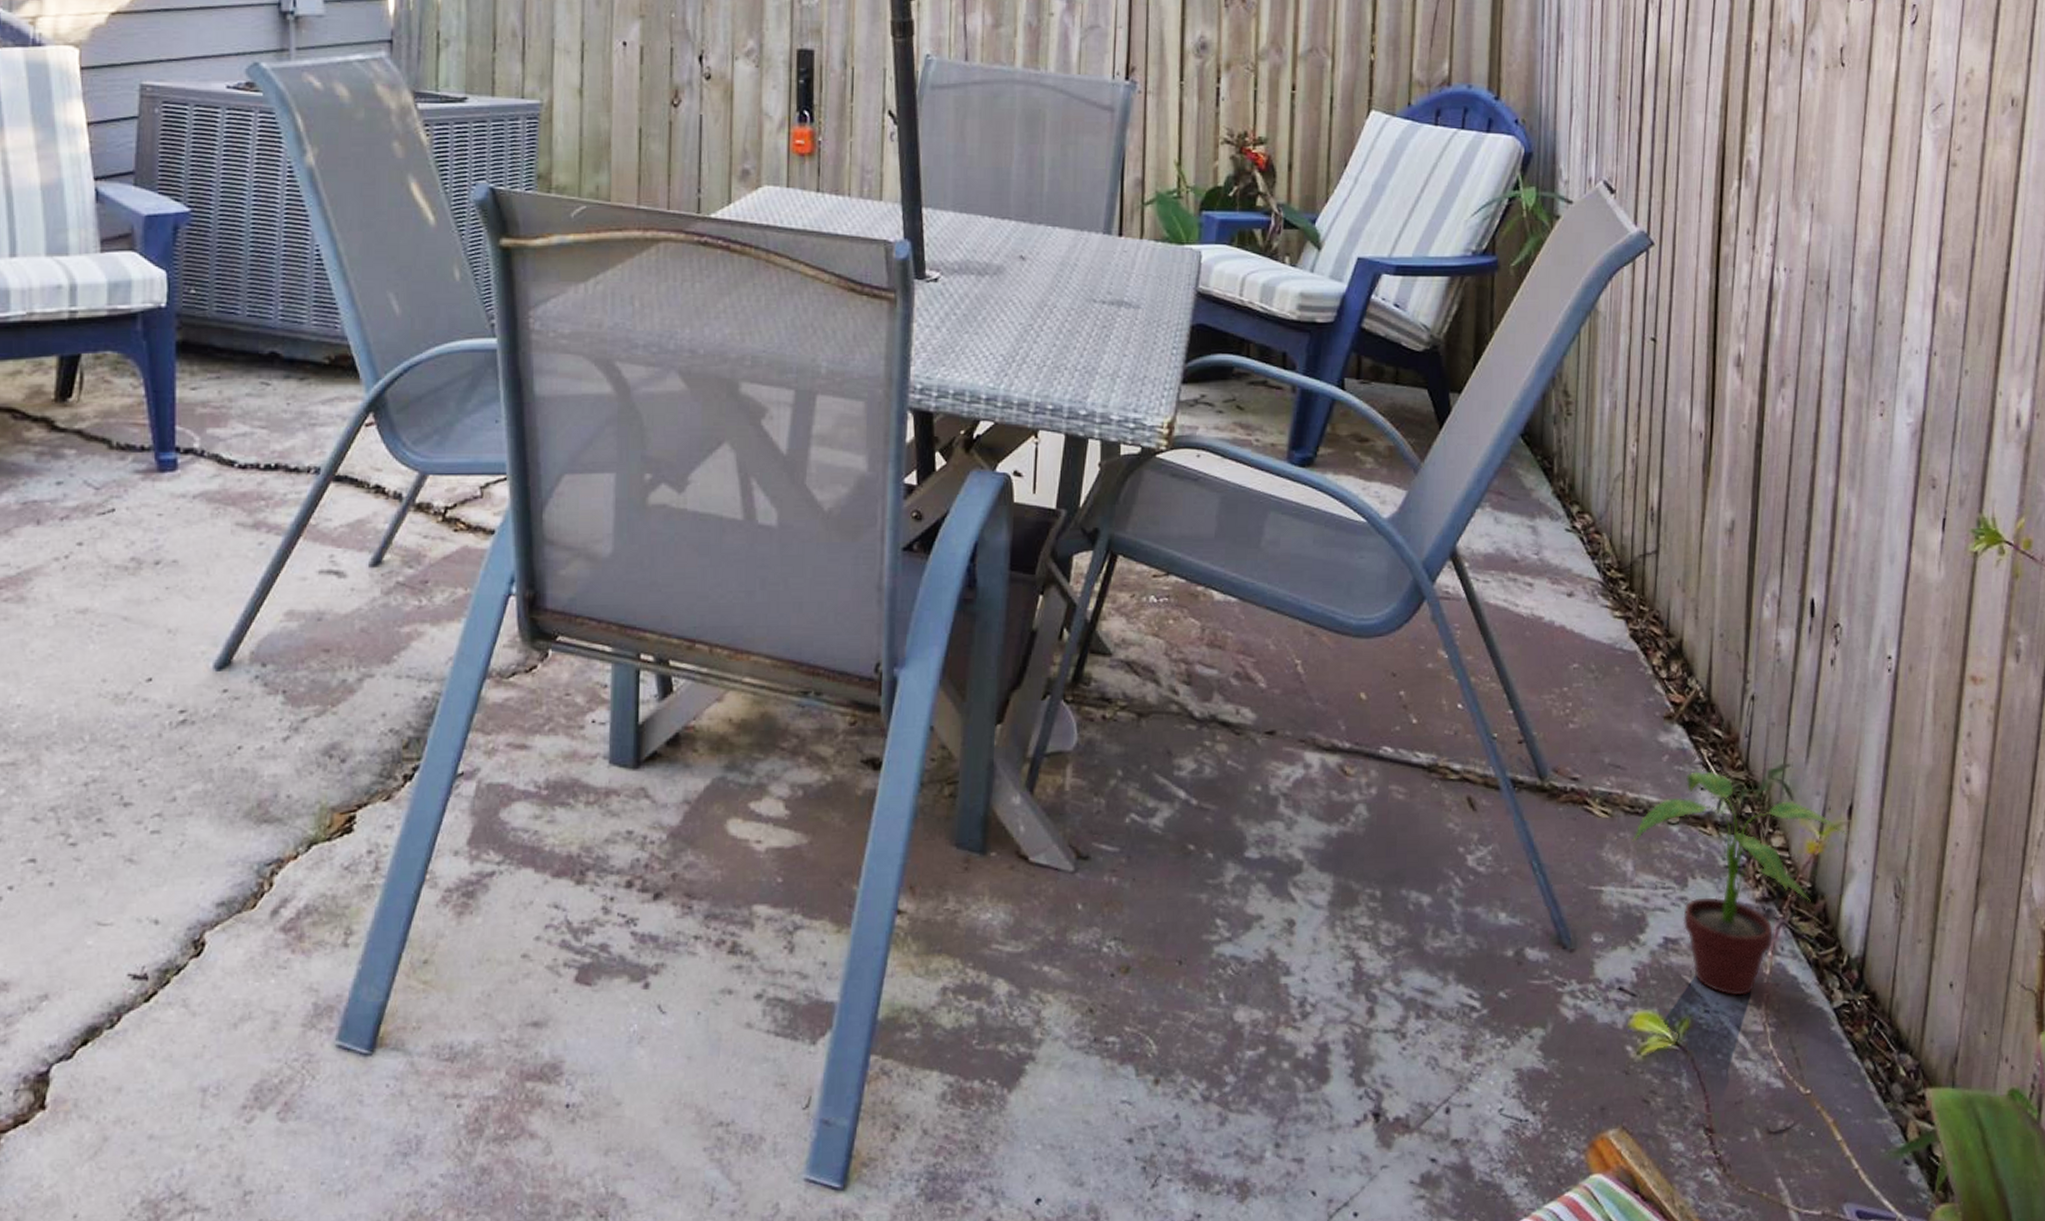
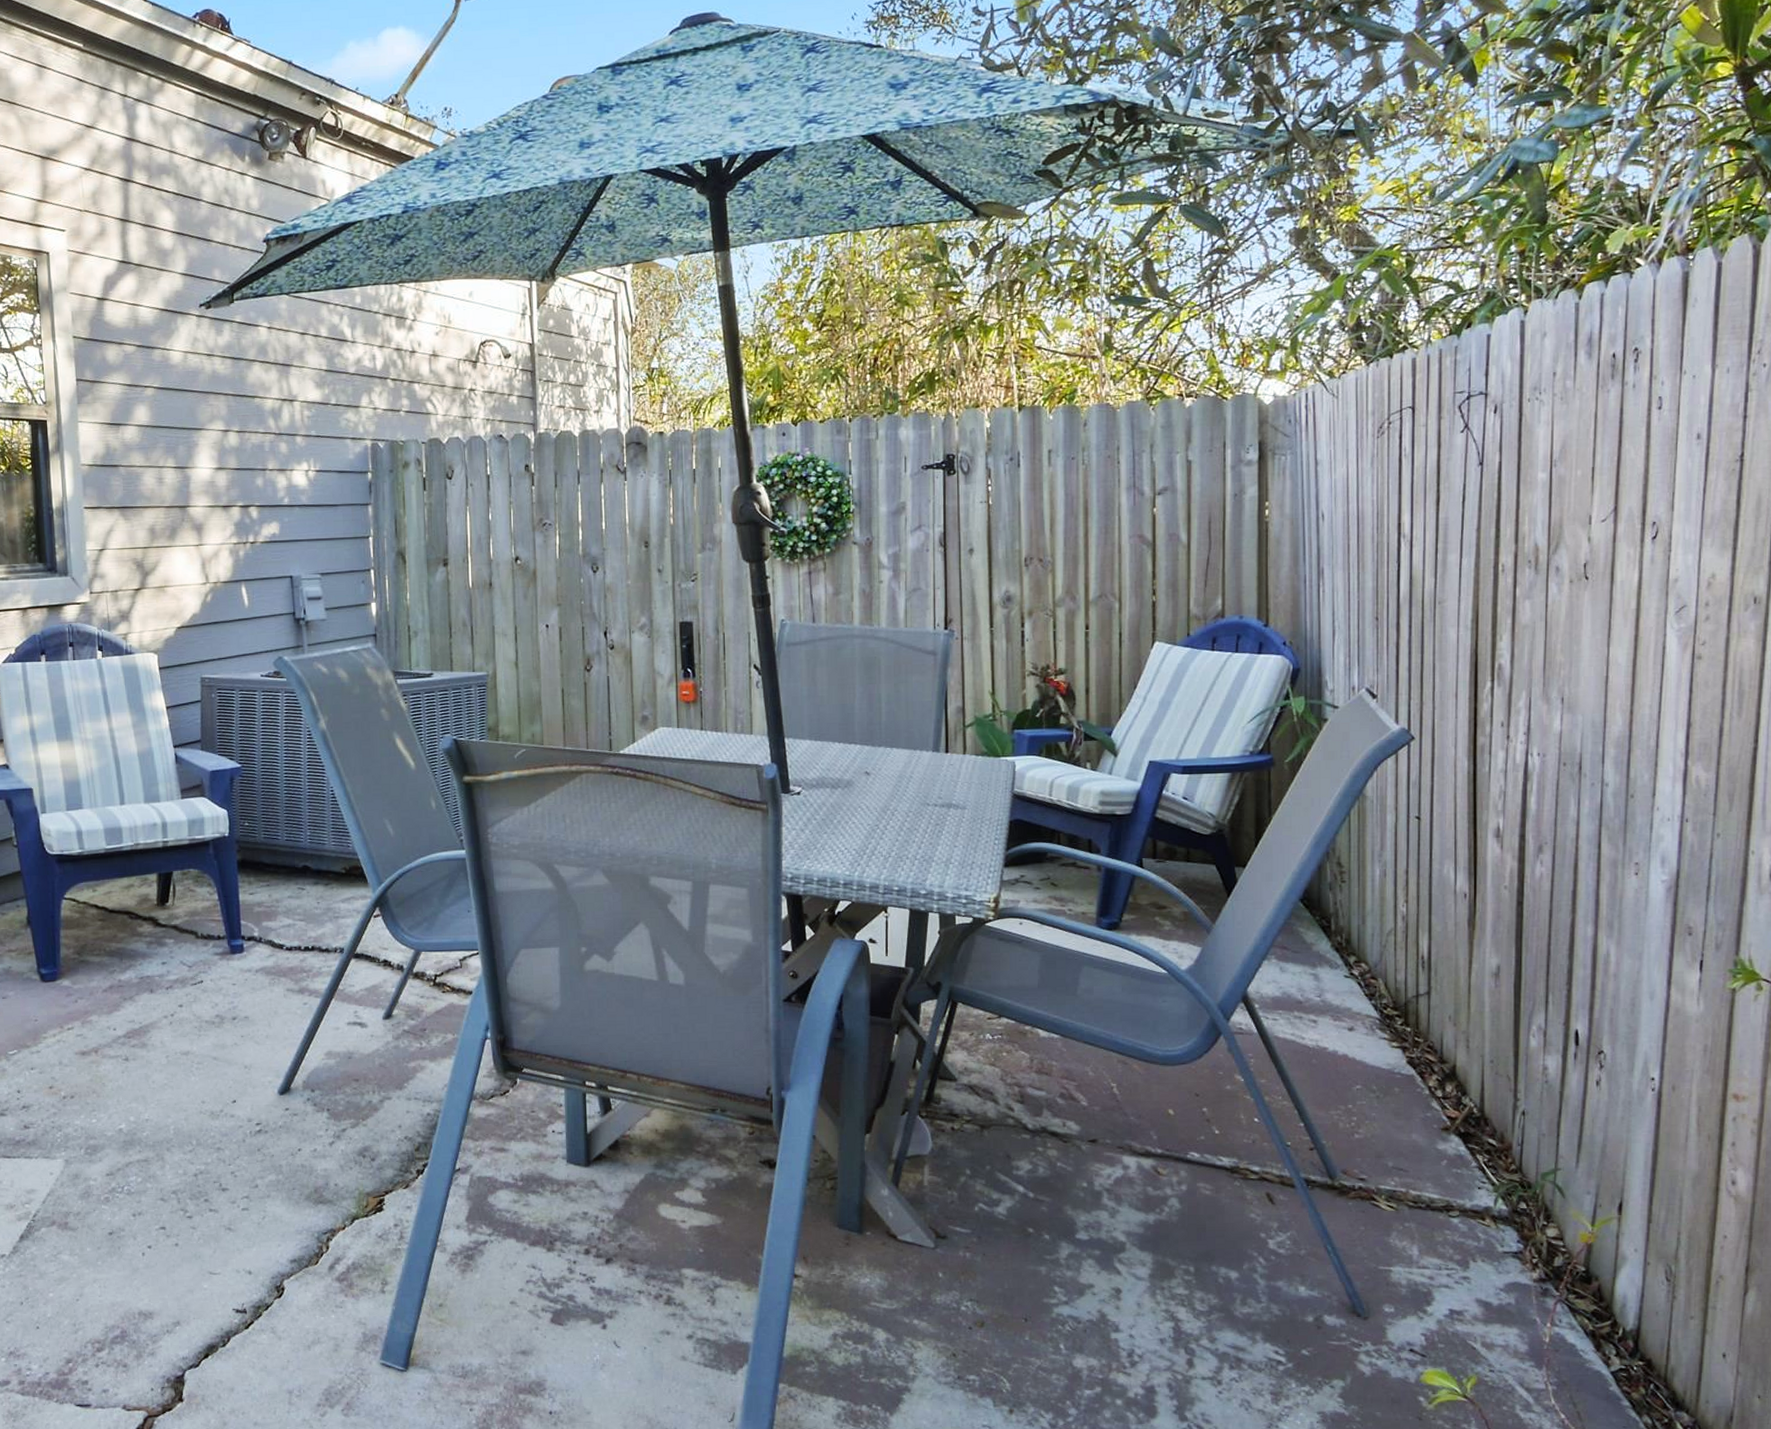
potted plant: present [1632,771,1847,996] -> none [1416,1174,1618,1359]

